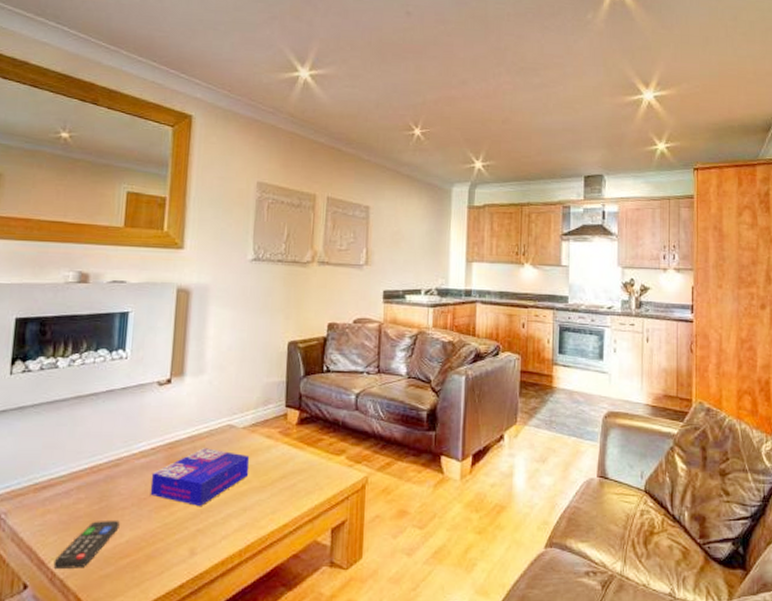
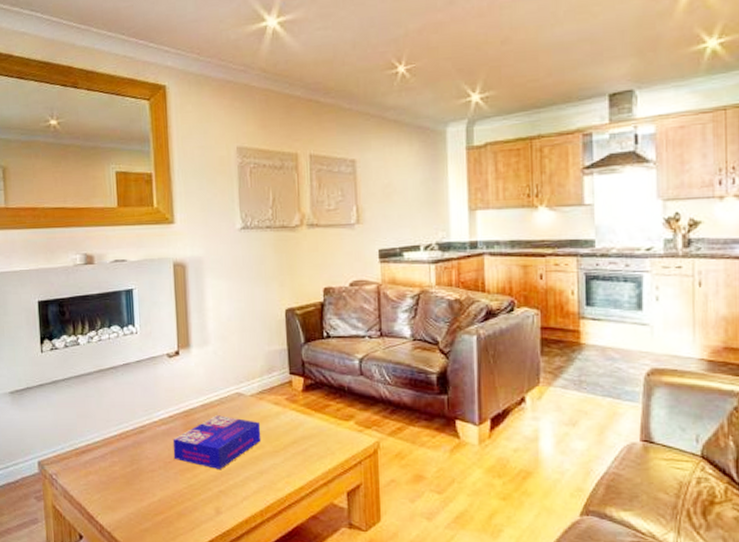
remote control: present [53,519,120,570] -> none [100,481,151,524]

